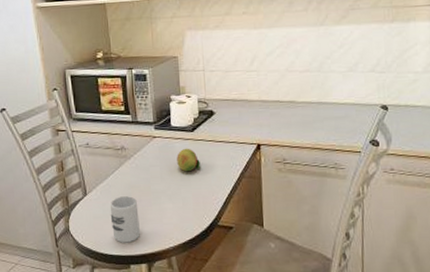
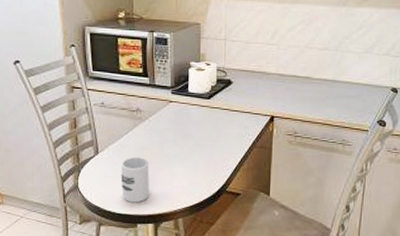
fruit: present [177,148,200,172] -> none [191,114,214,138]

